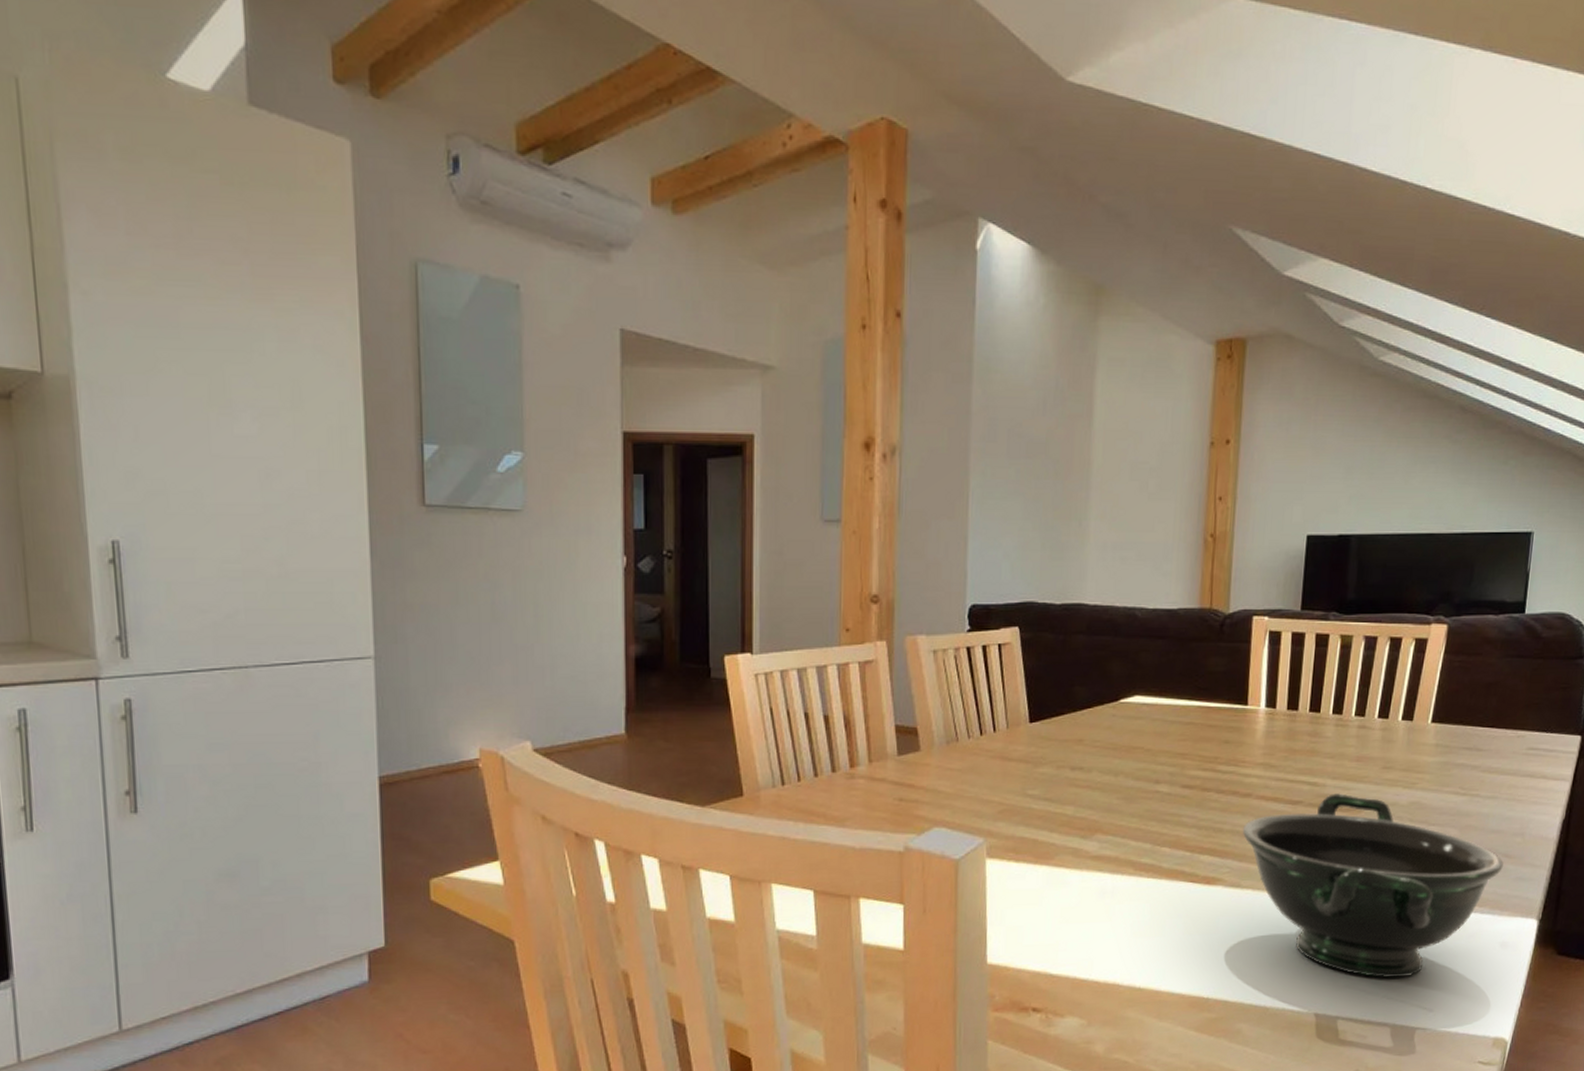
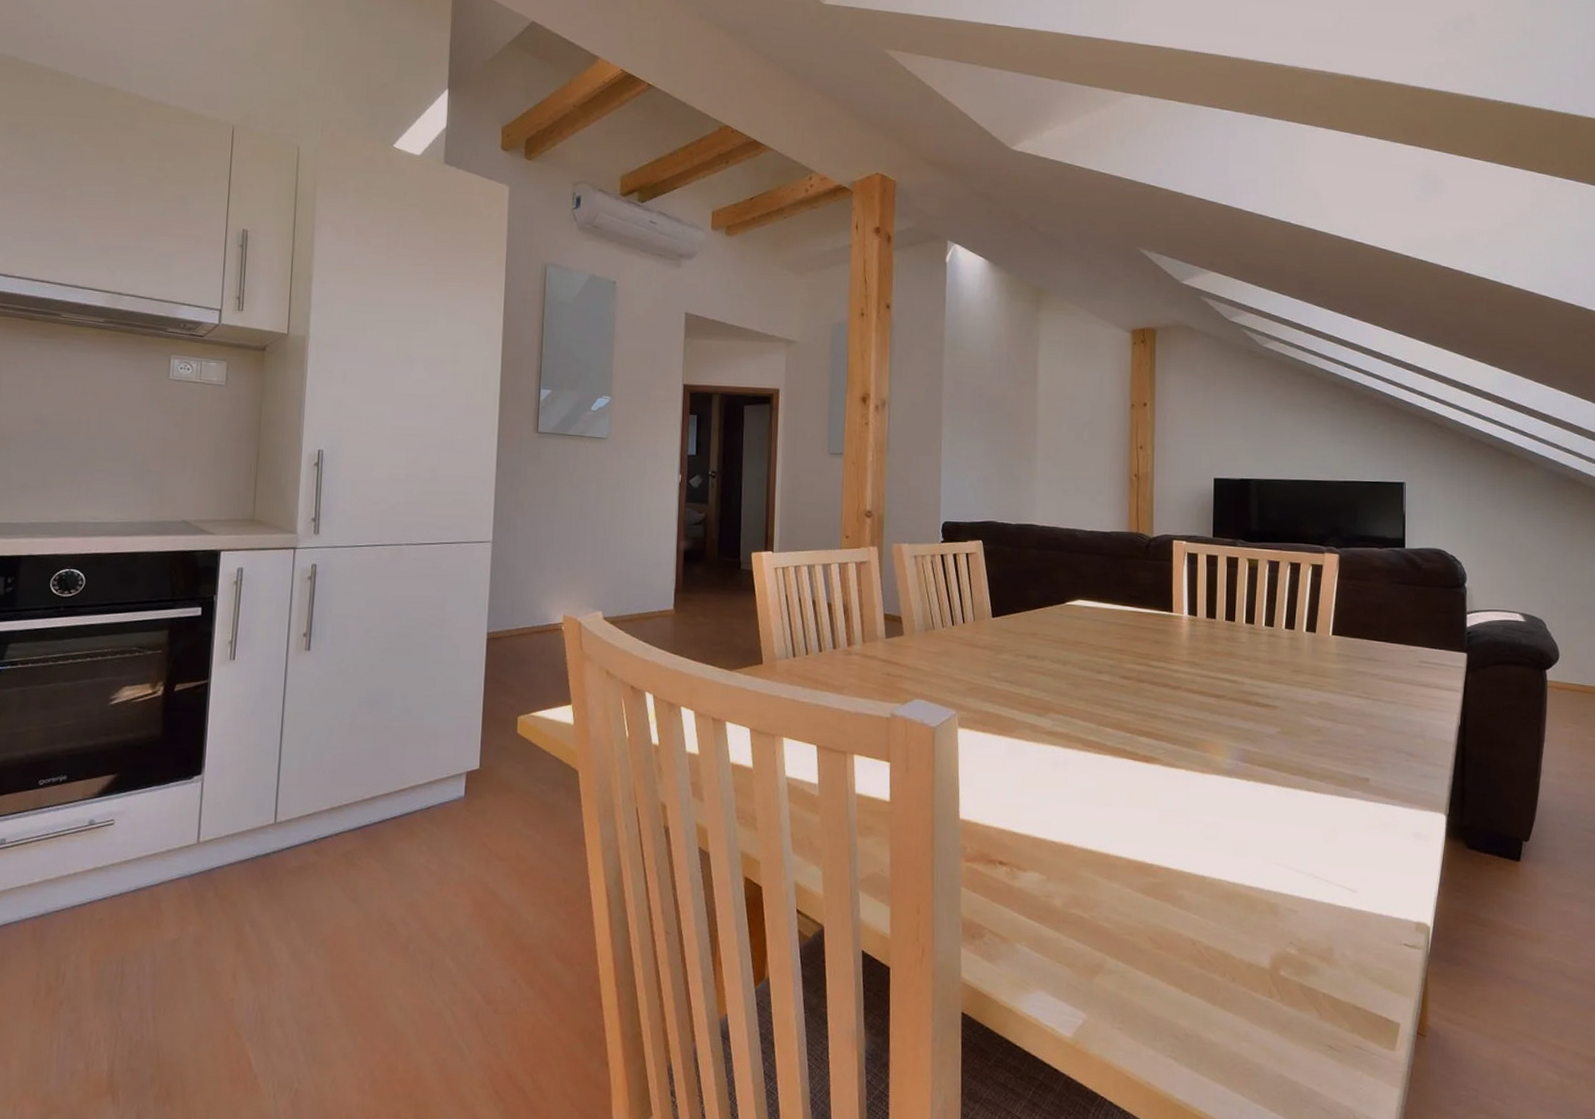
bowl: present [1242,793,1503,978] -> none [1174,690,1408,859]

